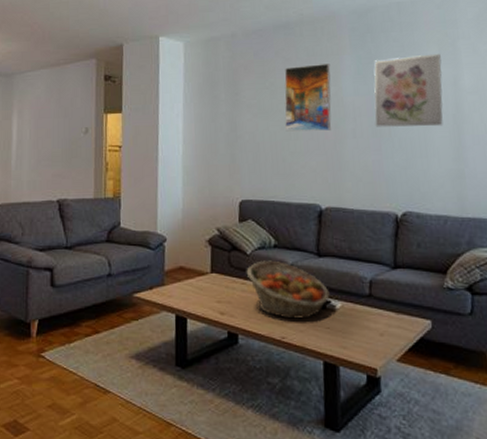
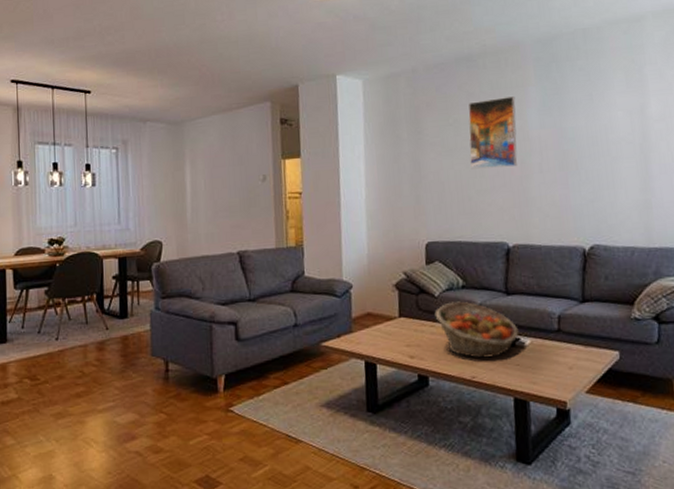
wall art: present [373,53,443,128] -> none [559,81,630,160]

